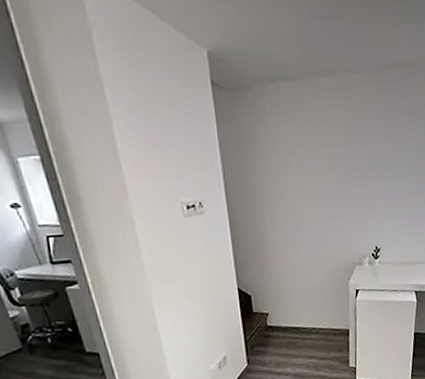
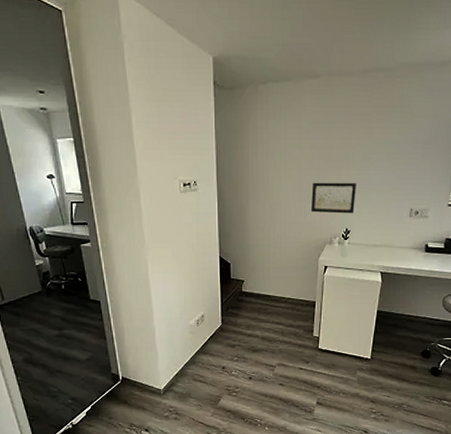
wall art: none [335,194,384,231] -> present [311,182,356,214]

